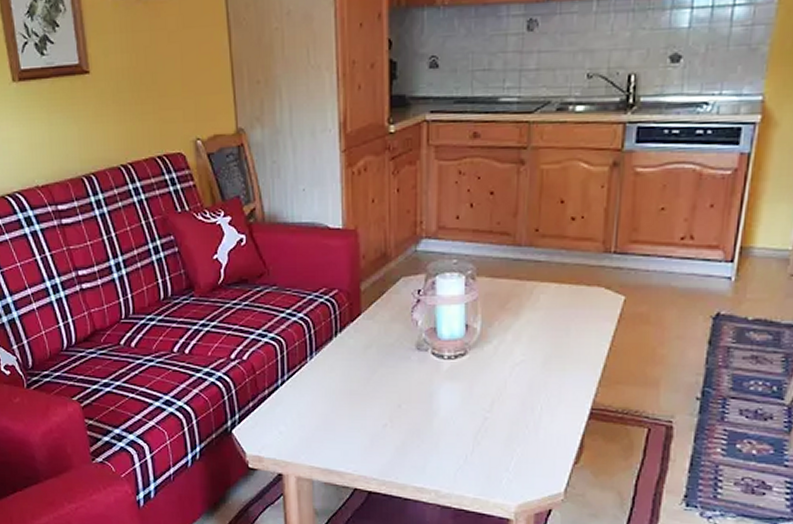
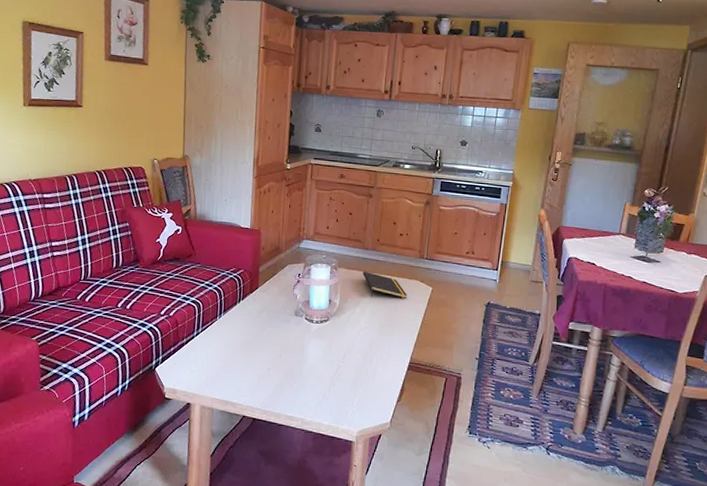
notepad: none [514,279,586,316] -> present [362,271,408,298]

